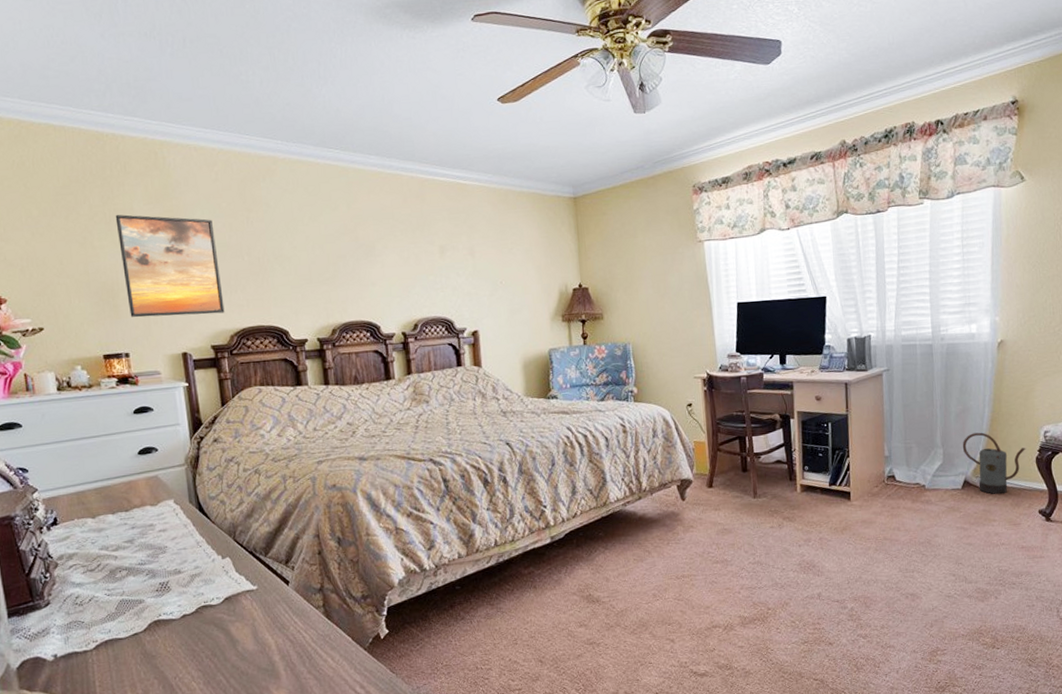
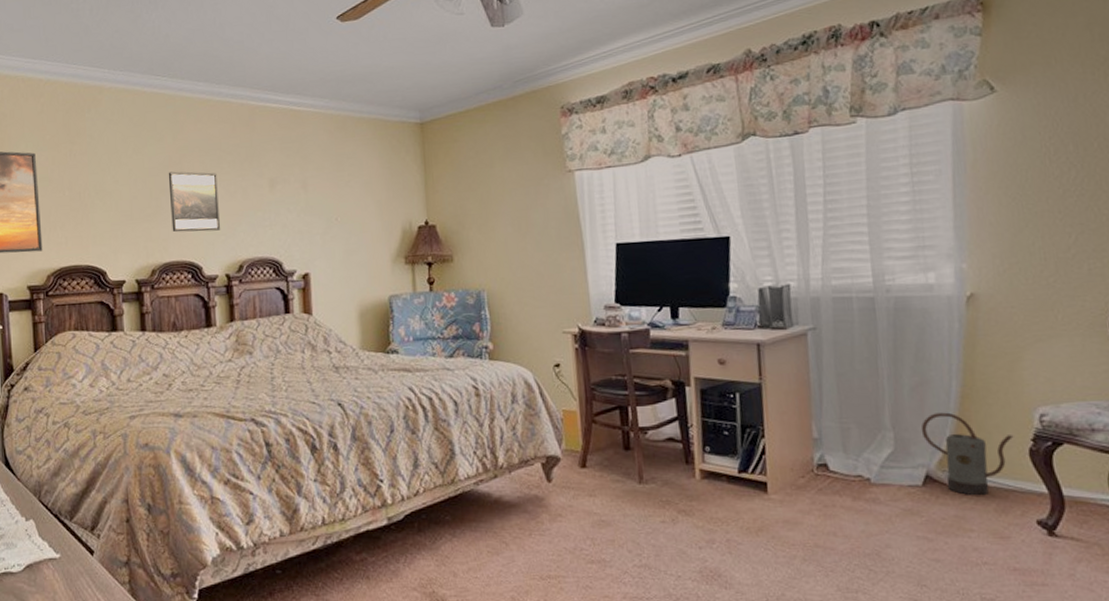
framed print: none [344,238,396,295] -> present [168,171,221,233]

